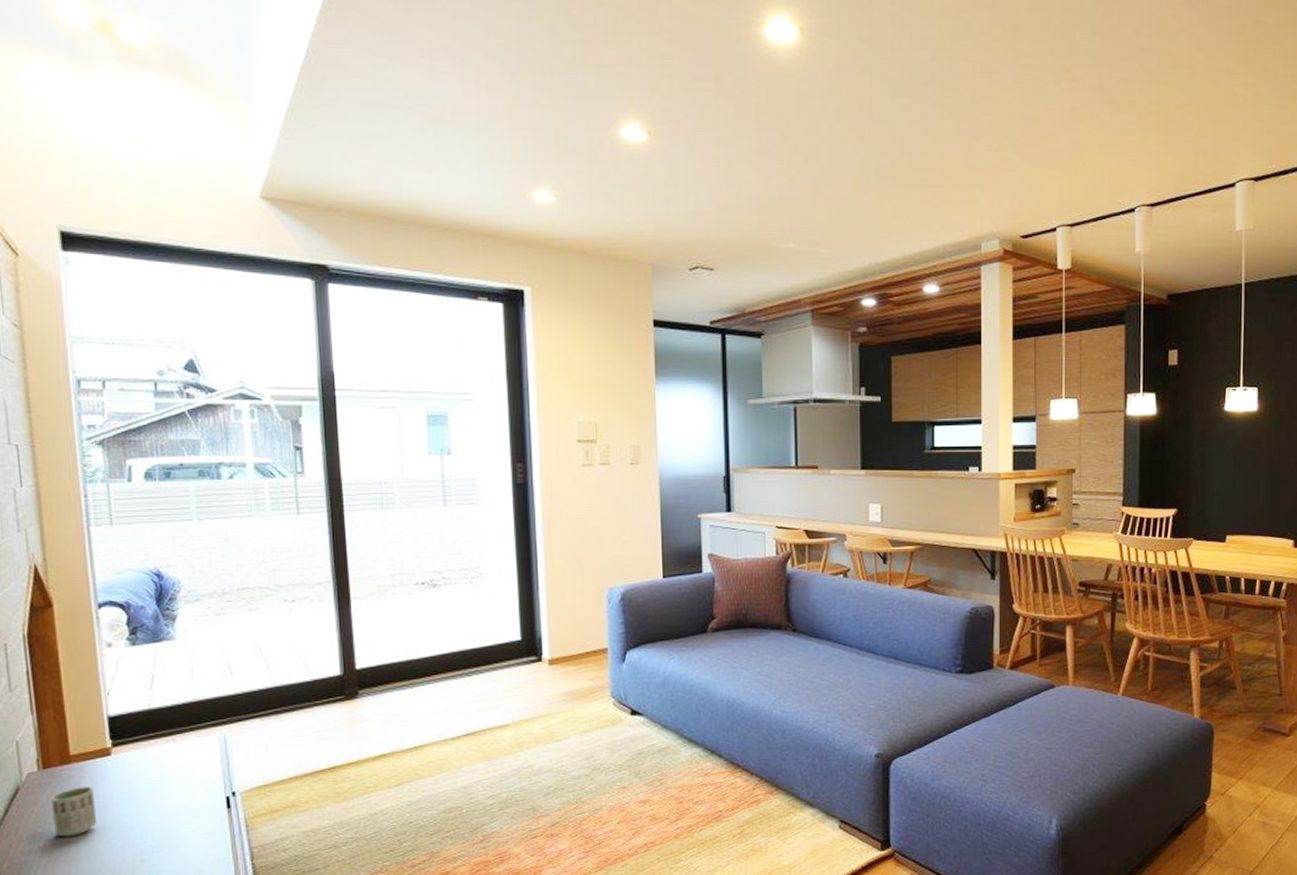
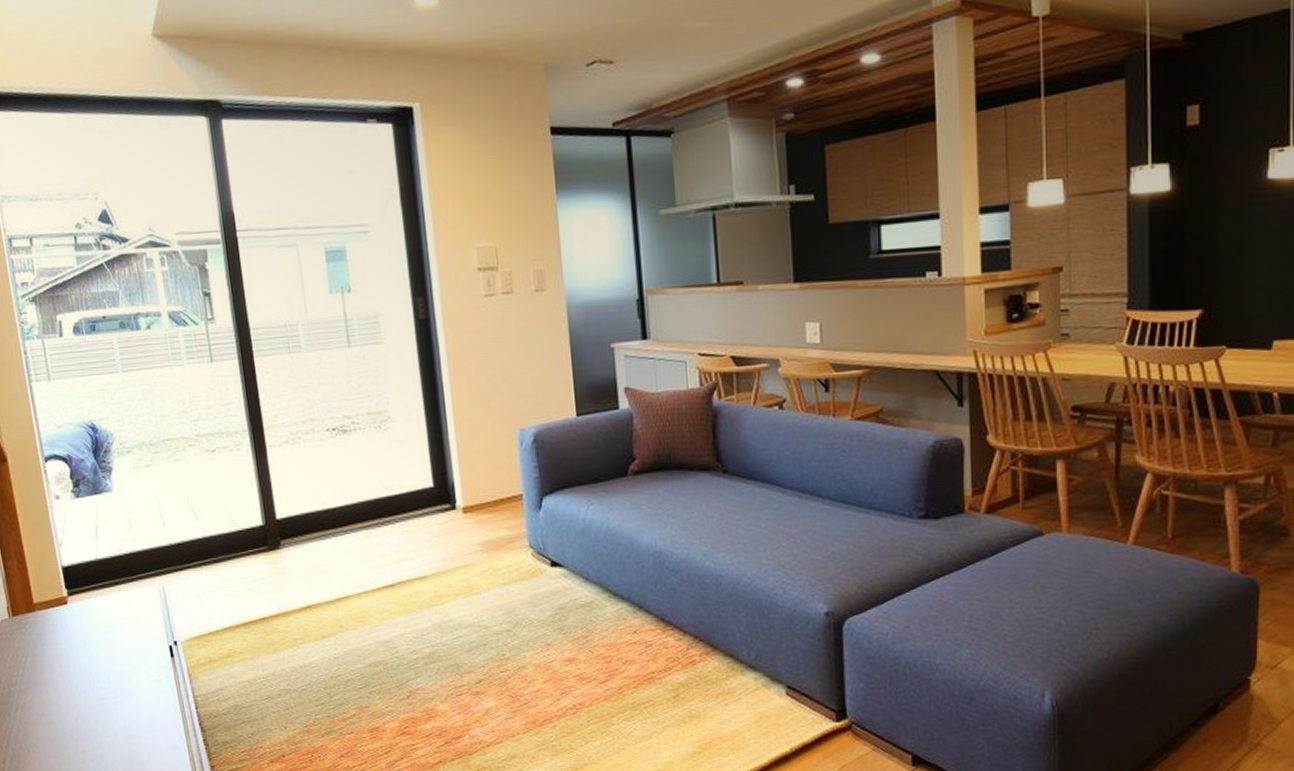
cup: present [51,786,97,837] -> none [22,633,62,681]

